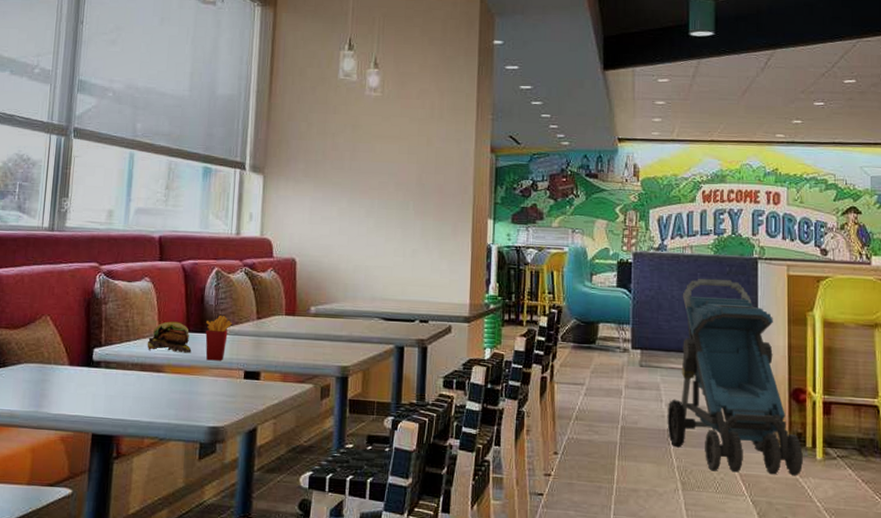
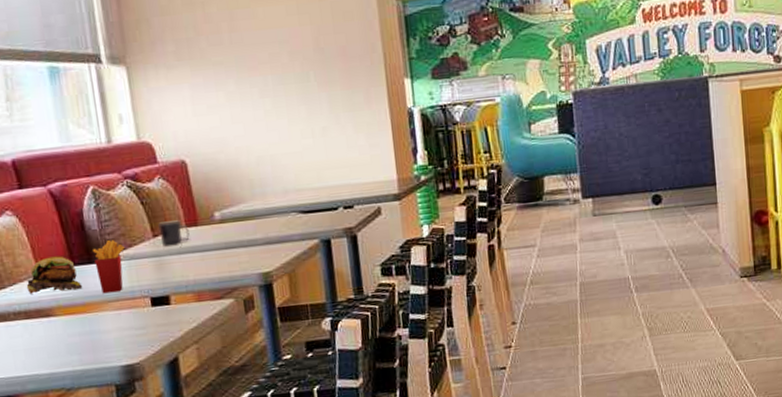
mug: none [262,307,287,332] -> present [157,220,190,250]
baby buggy: present [667,278,803,475] -> none [626,105,770,312]

